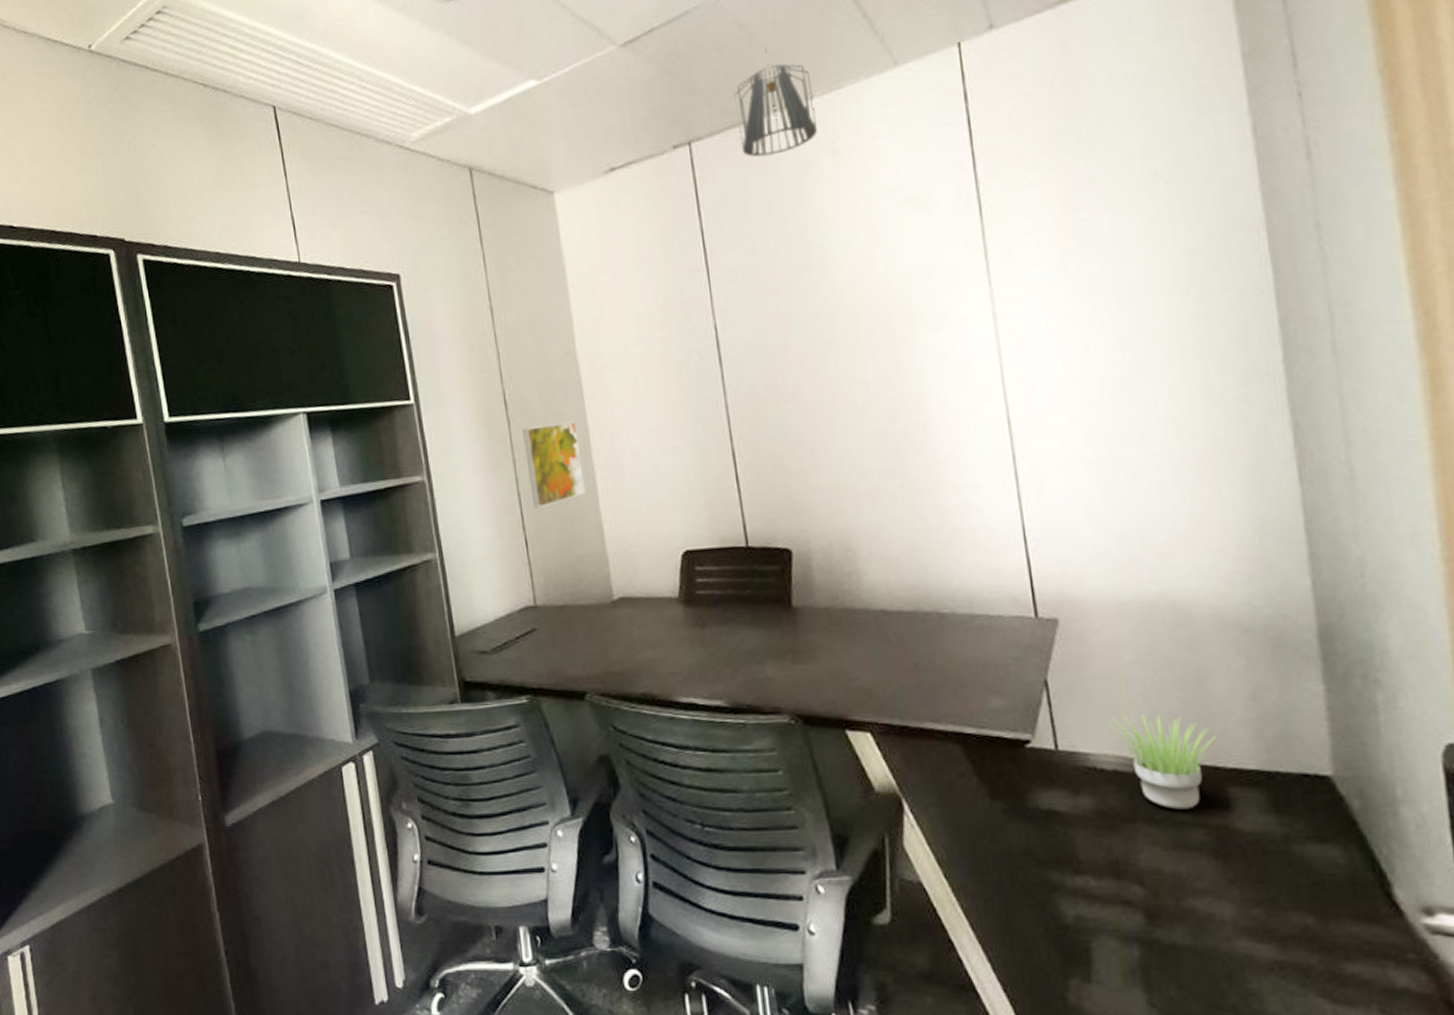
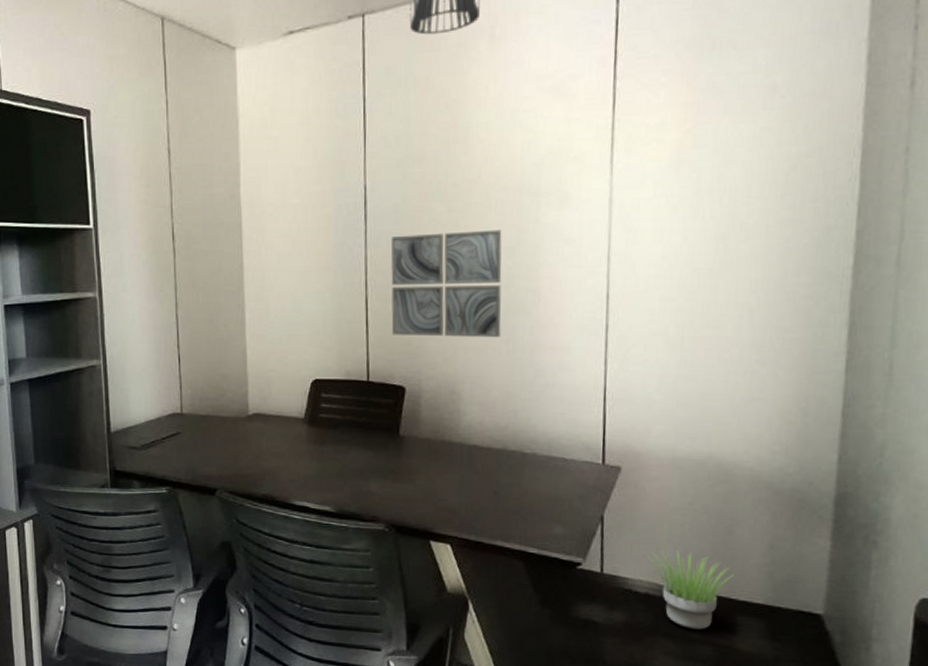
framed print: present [523,421,586,508] -> none [186,258,235,330]
wall art: none [751,359,893,491] -> present [390,229,502,338]

